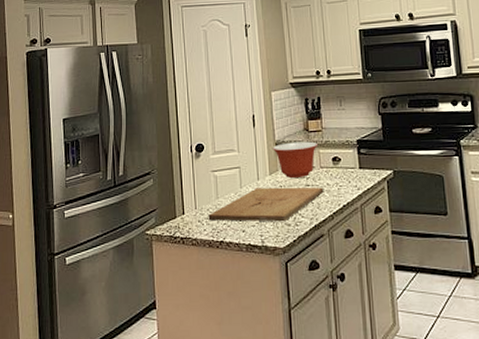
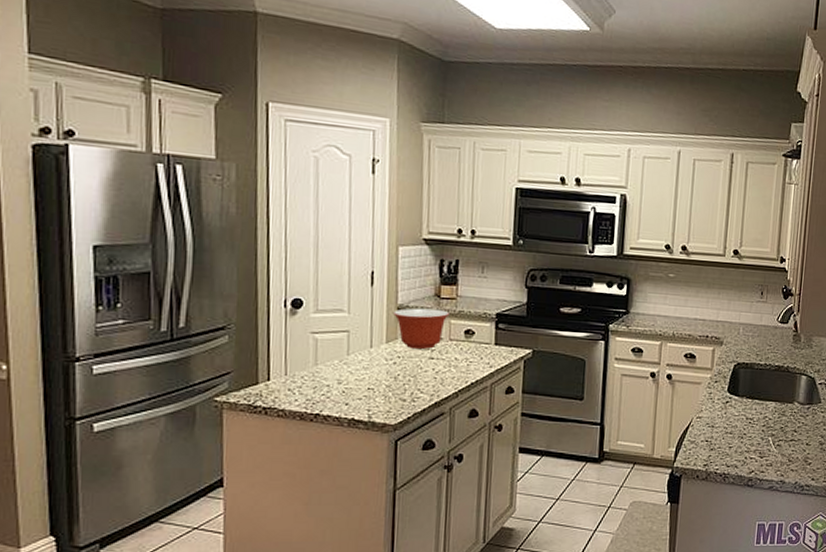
cutting board: present [208,187,324,222] -> none [302,356,450,397]

